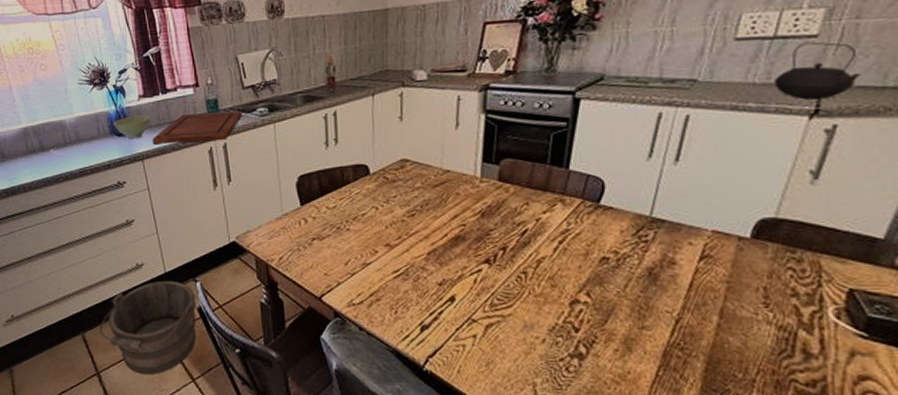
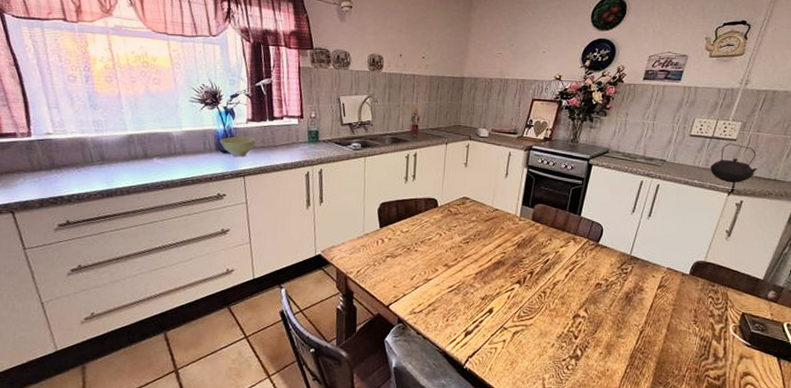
bucket: present [99,280,196,374] -> none [182,285,280,371]
cutting board: present [152,111,242,145] -> none [255,141,339,167]

